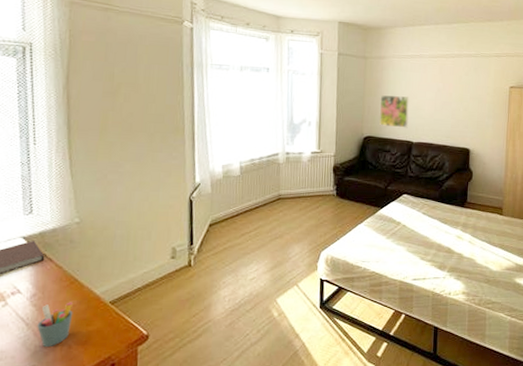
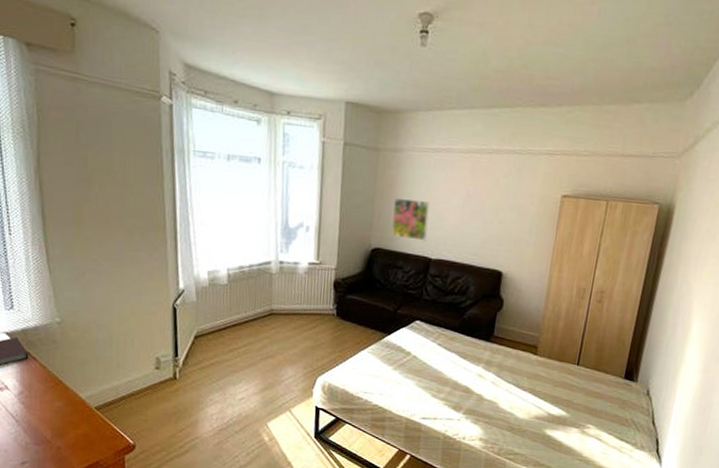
pen holder: present [37,302,73,348] -> none [26,403,60,446]

